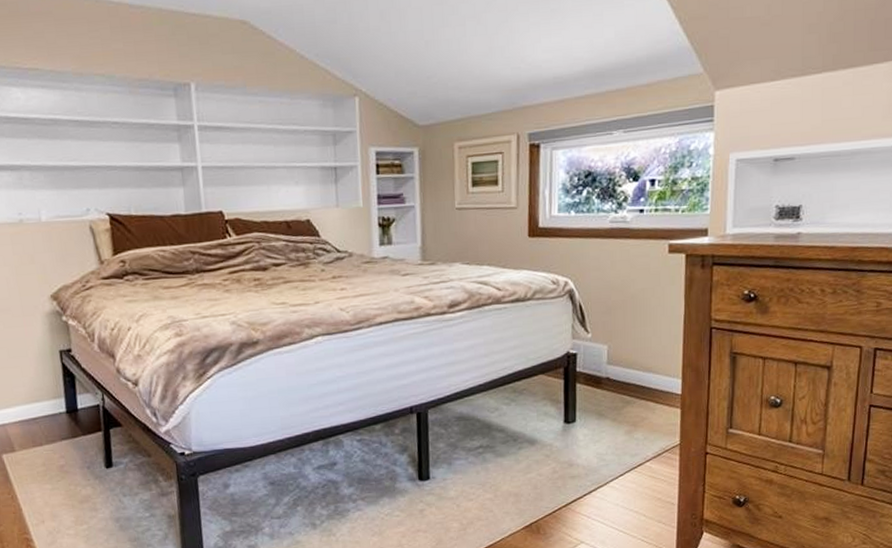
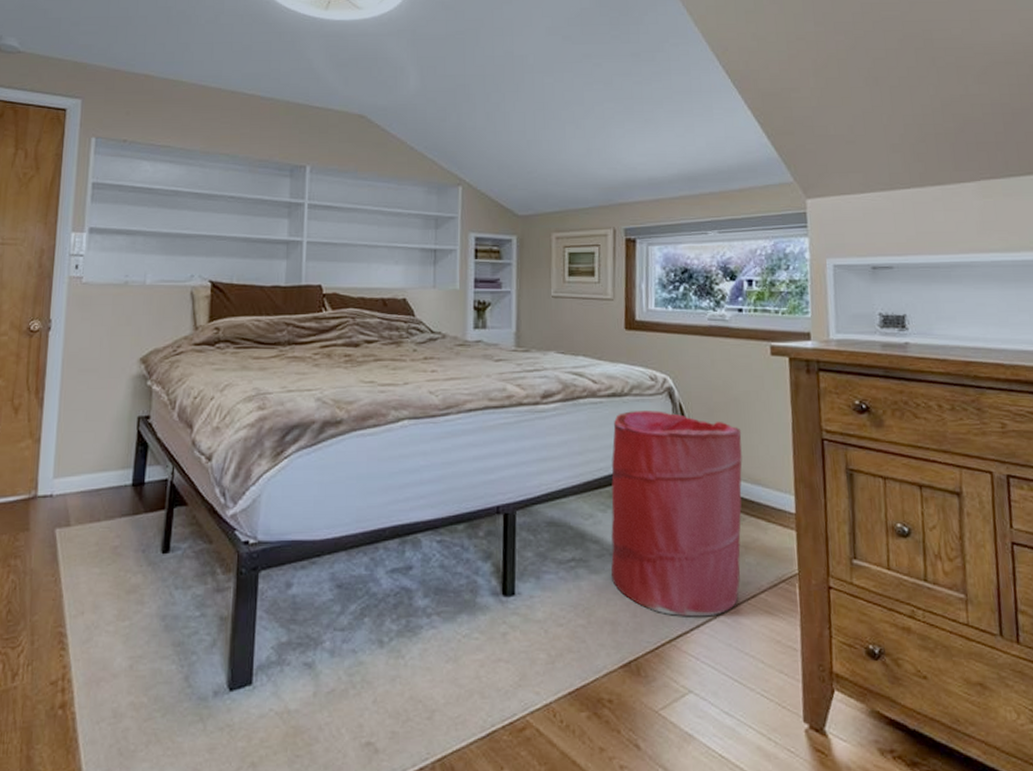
laundry hamper: none [515,312,637,486] -> present [611,411,743,617]

